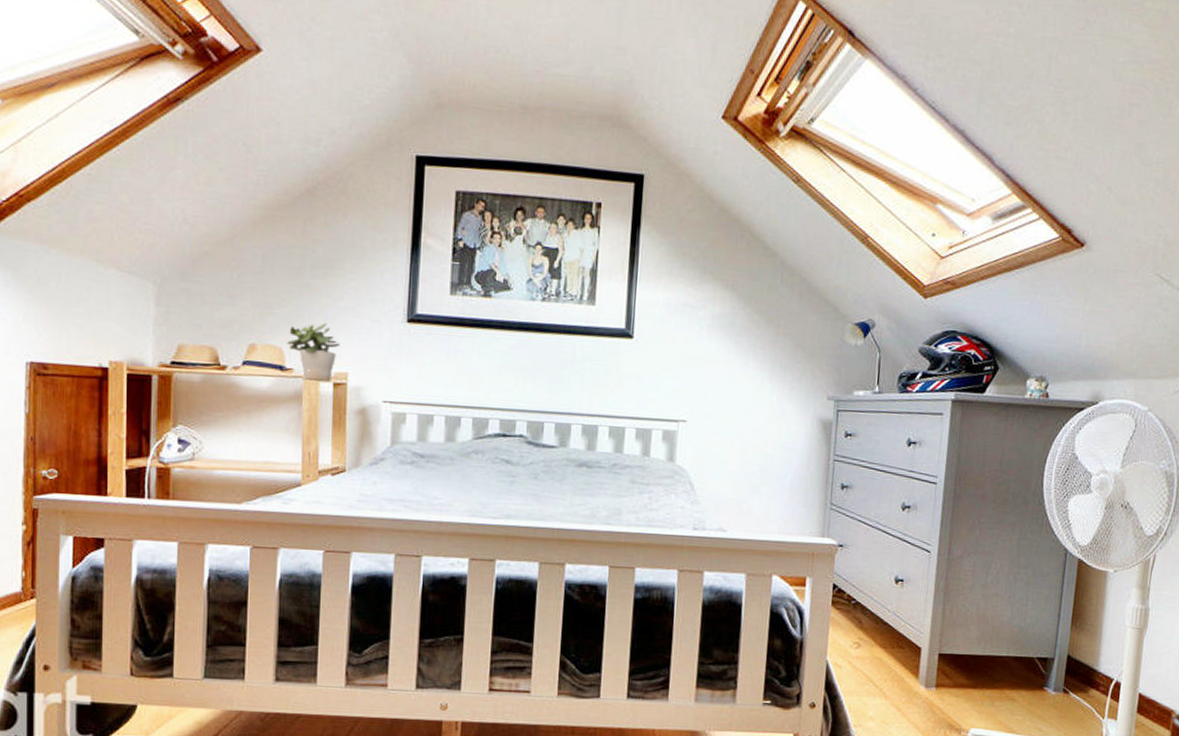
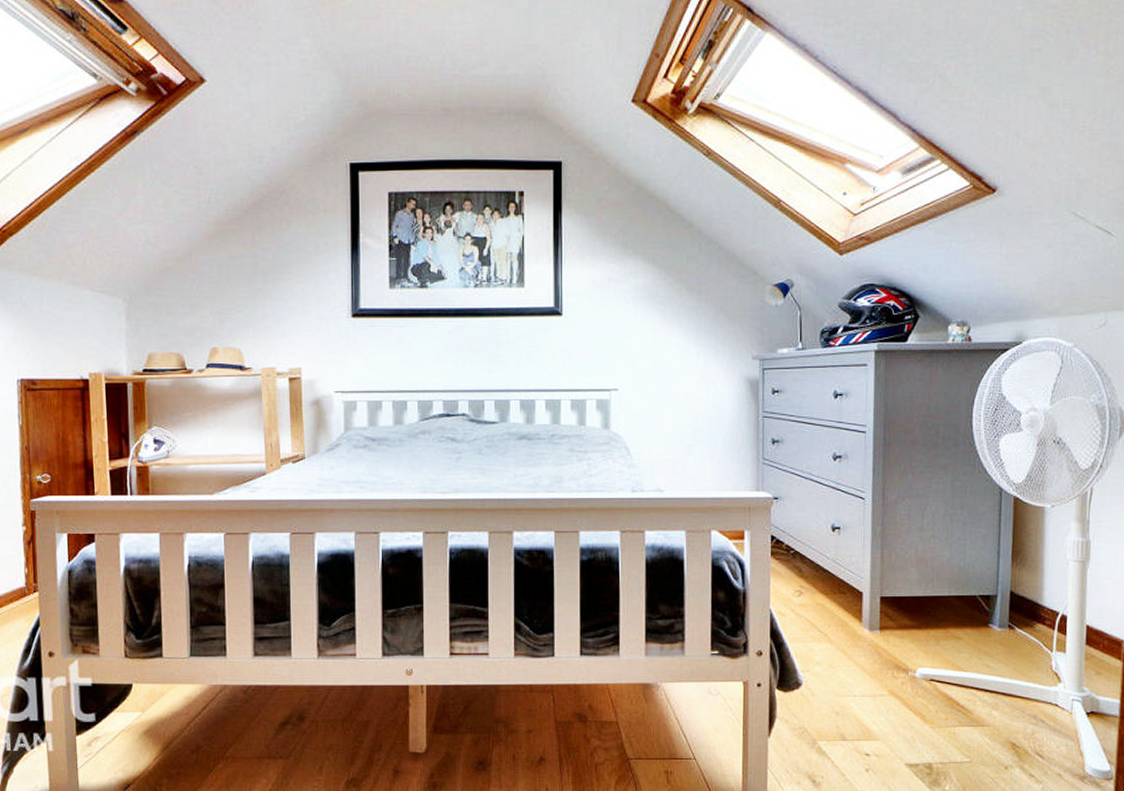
potted plant: present [287,323,340,383] -> none [245,324,292,378]

